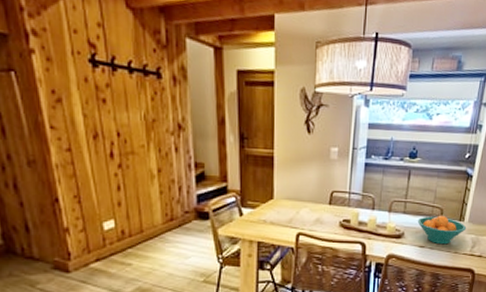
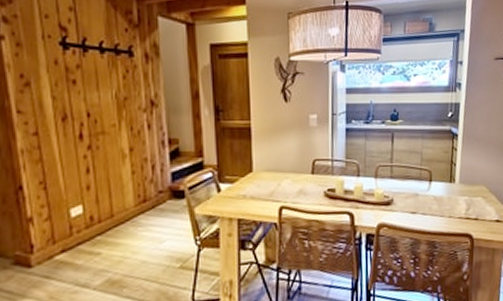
fruit bowl: present [417,215,467,245] -> none [406,177,459,209]

